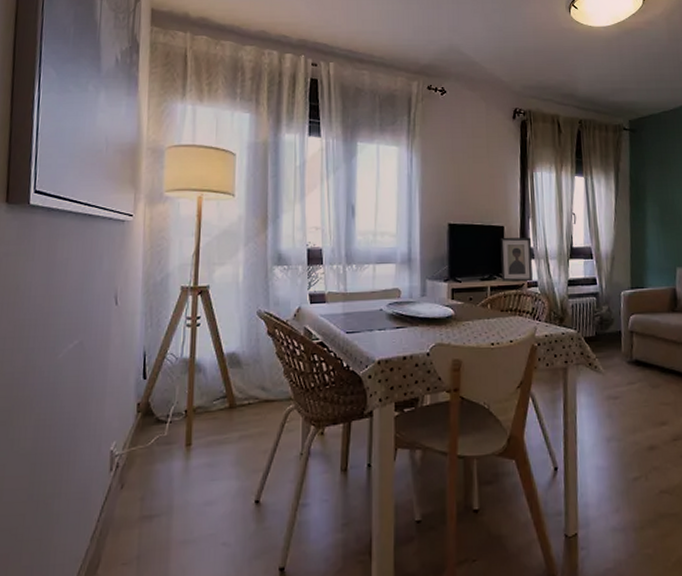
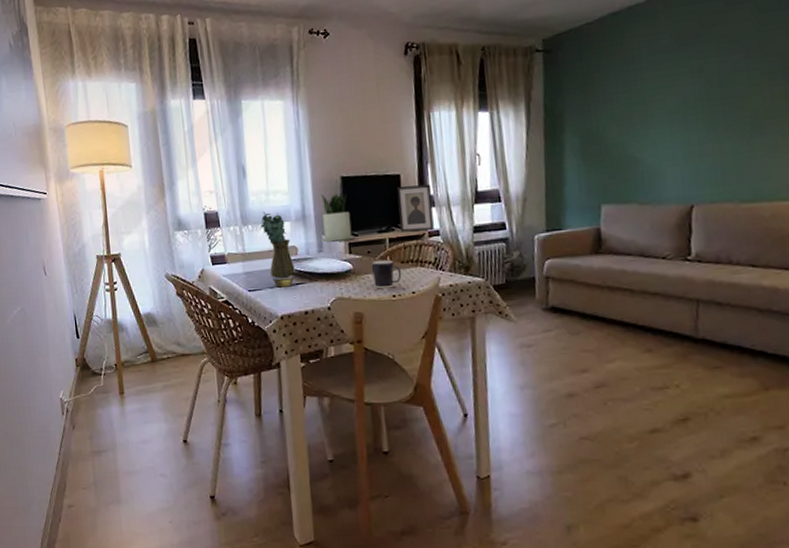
vase: none [366,252,396,331] -> present [261,211,295,288]
planter: none [426,237,459,287] -> present [321,191,355,243]
mug: none [472,307,501,337] -> present [371,259,402,289]

